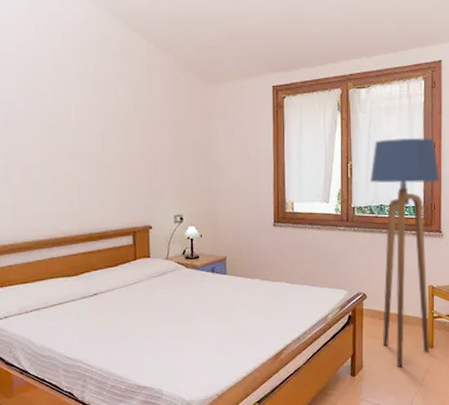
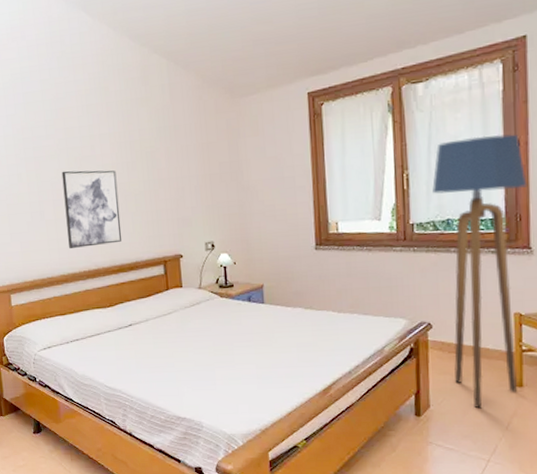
wall art: none [32,136,93,216] -> present [61,170,122,249]

